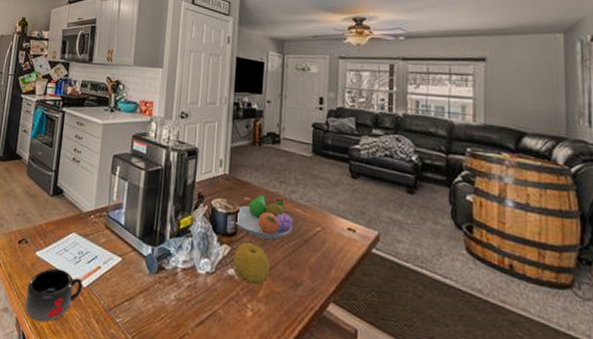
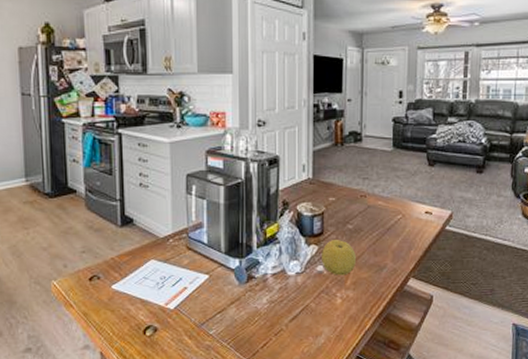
mug: present [25,268,83,322] -> none [108,297,170,351]
fruit bowl: present [236,194,294,240] -> none [322,193,377,233]

